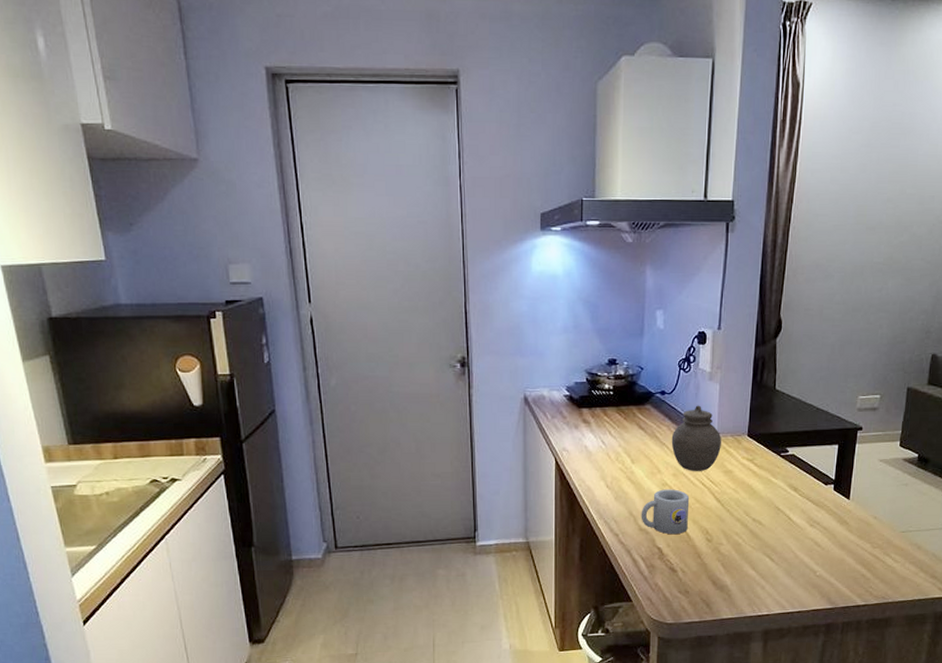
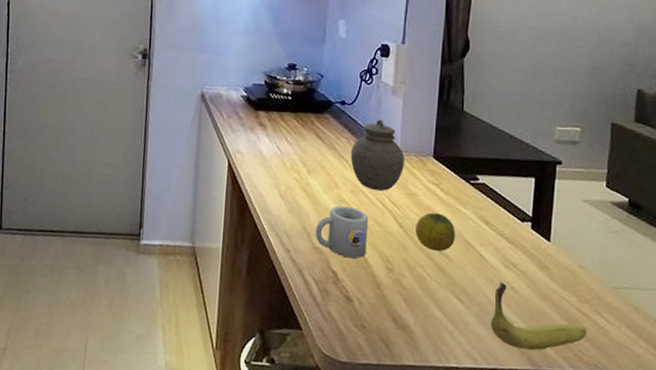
fruit: none [732,486,767,520] -> present [415,212,455,252]
banana: none [797,539,878,592] -> present [491,282,587,351]

